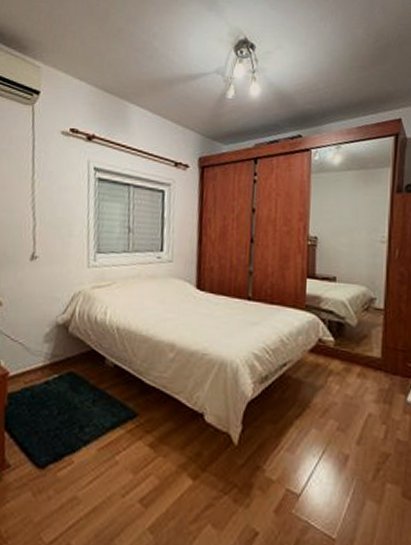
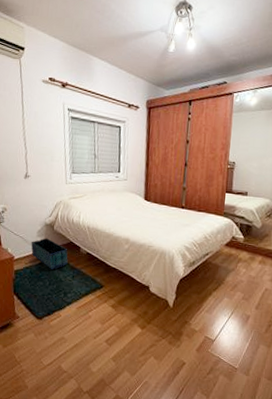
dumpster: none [34,344,88,391] -> present [31,238,68,270]

